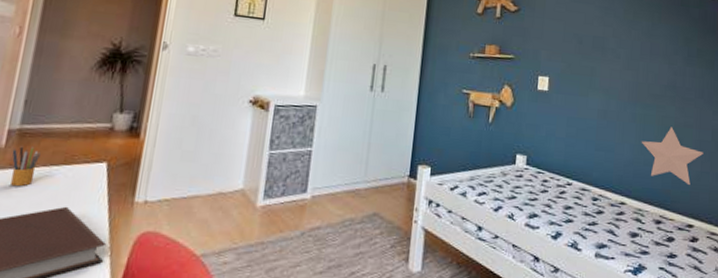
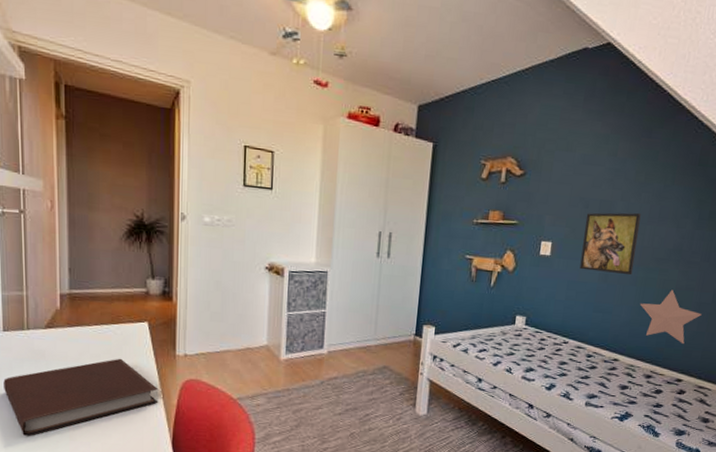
pencil box: present [11,144,41,187] -> none [67,307,91,342]
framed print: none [578,48,633,112] -> present [579,212,641,276]

